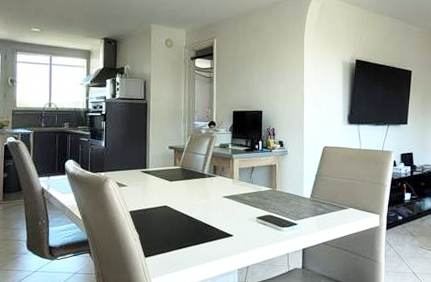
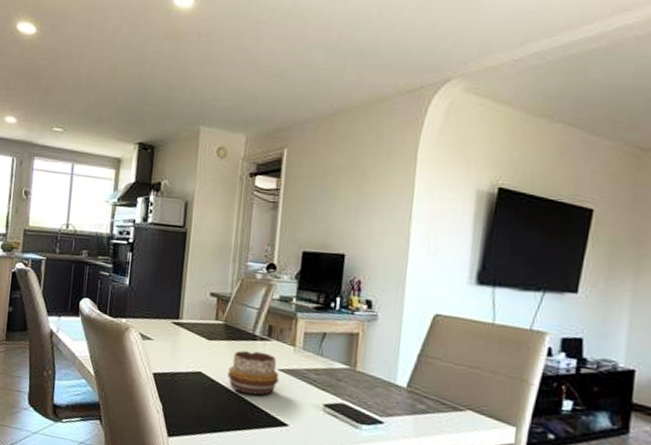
decorative bowl: none [187,185,224,217] -> present [228,350,279,396]

